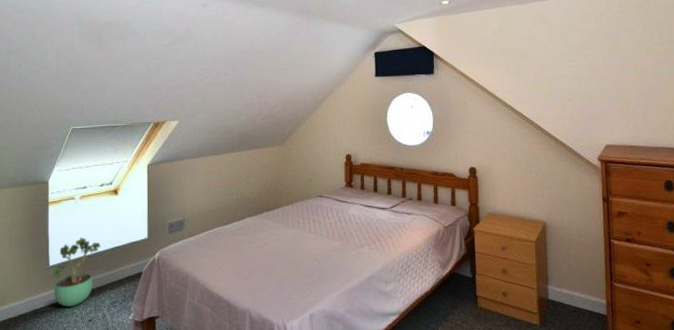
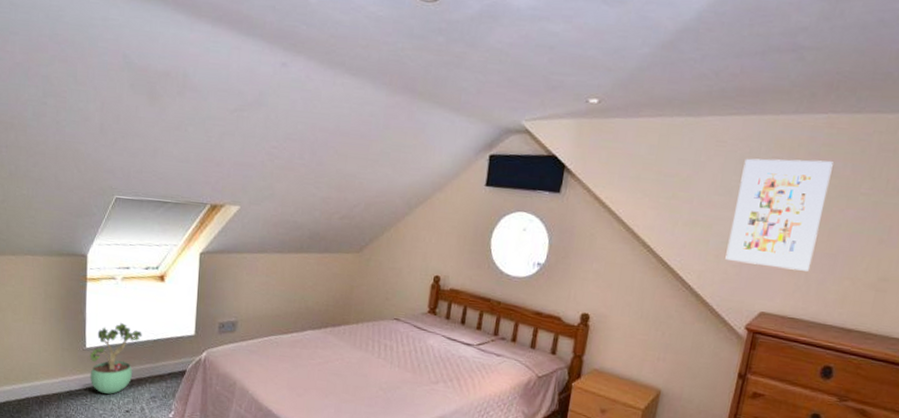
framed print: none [565,24,634,108] -> present [725,158,833,271]

